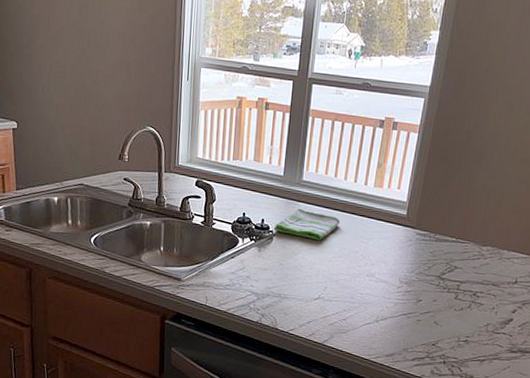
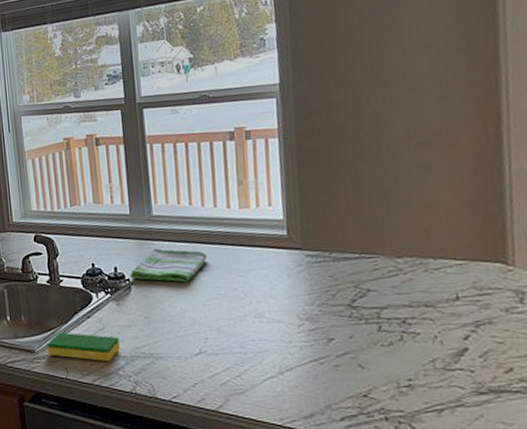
dish sponge: none [192,266,255,295] -> present [47,332,120,361]

